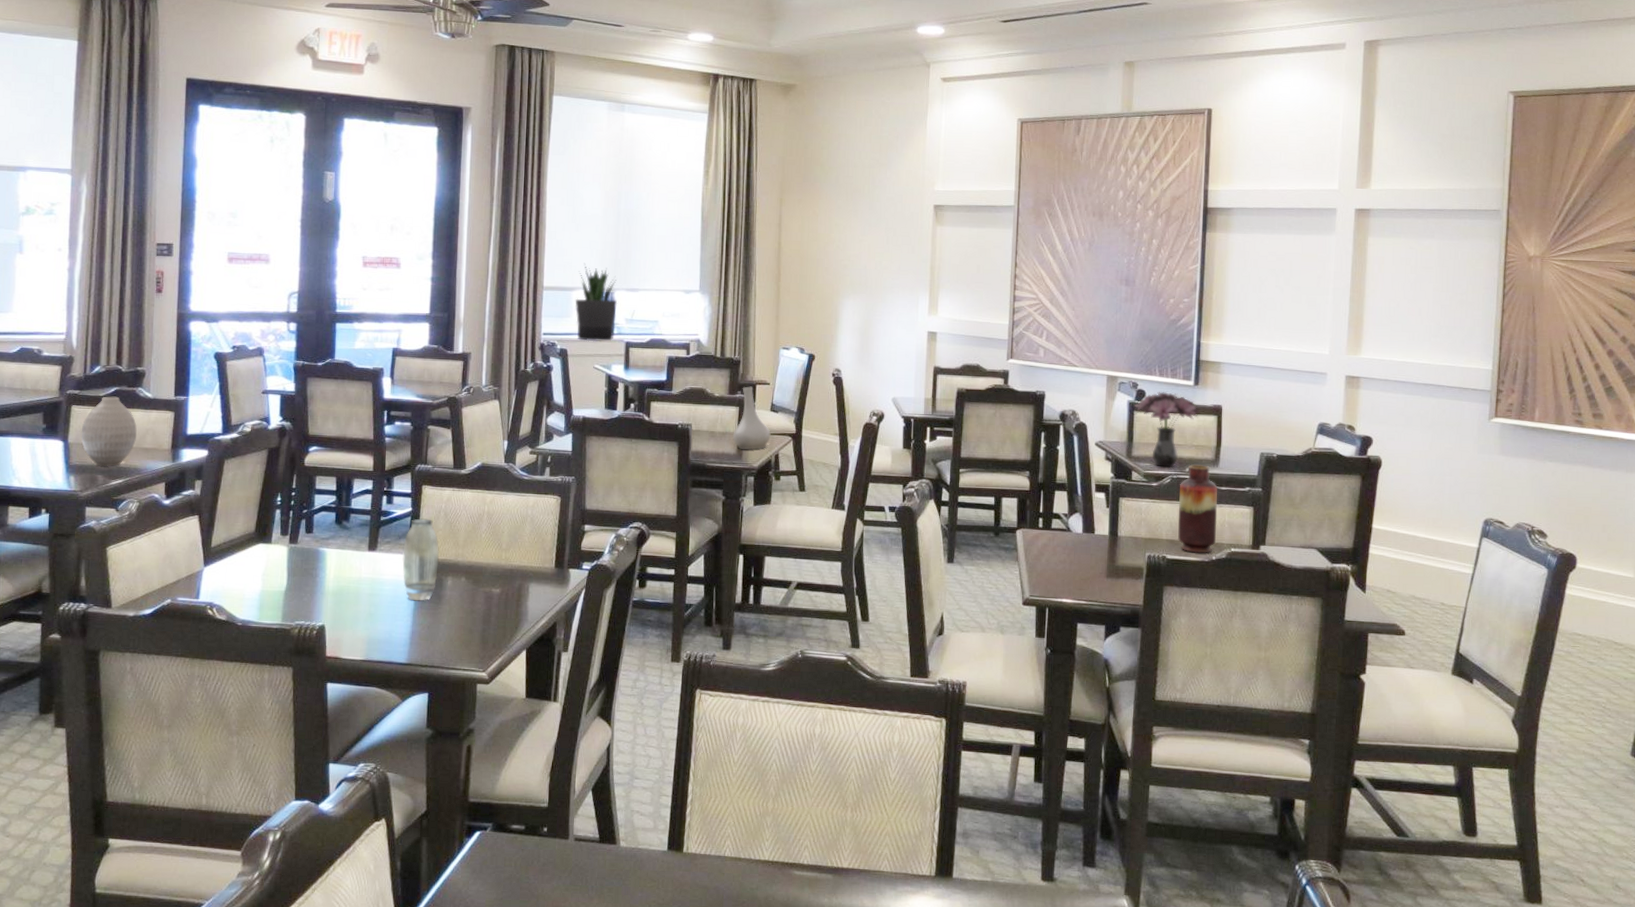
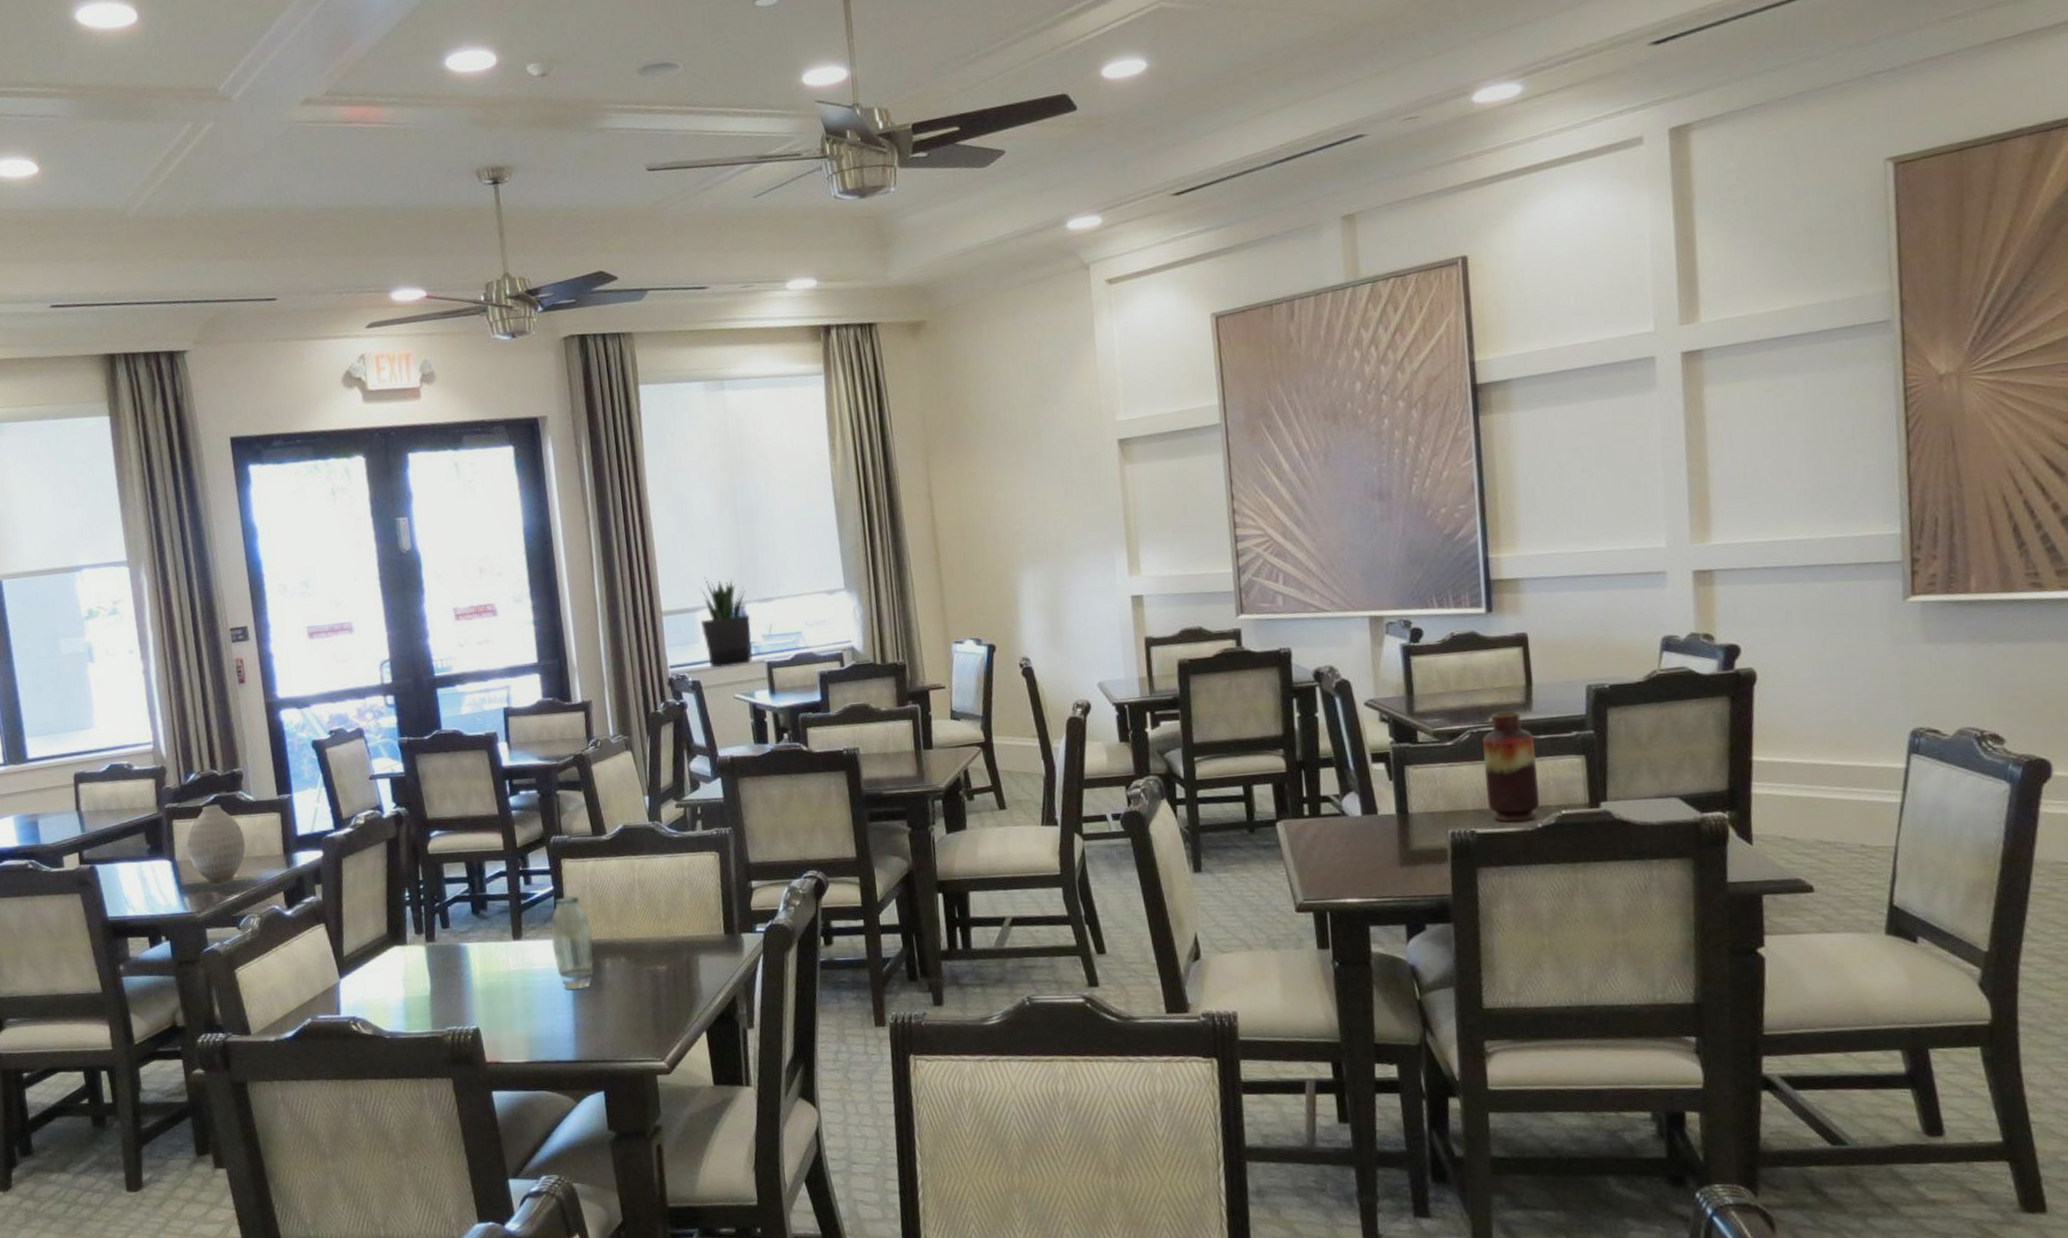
vase: present [733,386,771,450] -> none [909,693,956,769]
flower arrangement: present [1134,392,1201,468] -> none [1410,626,1500,722]

